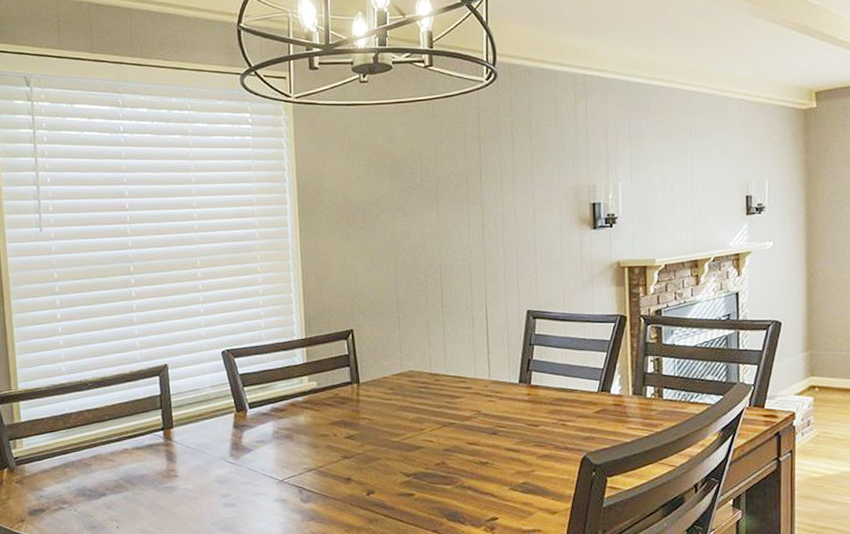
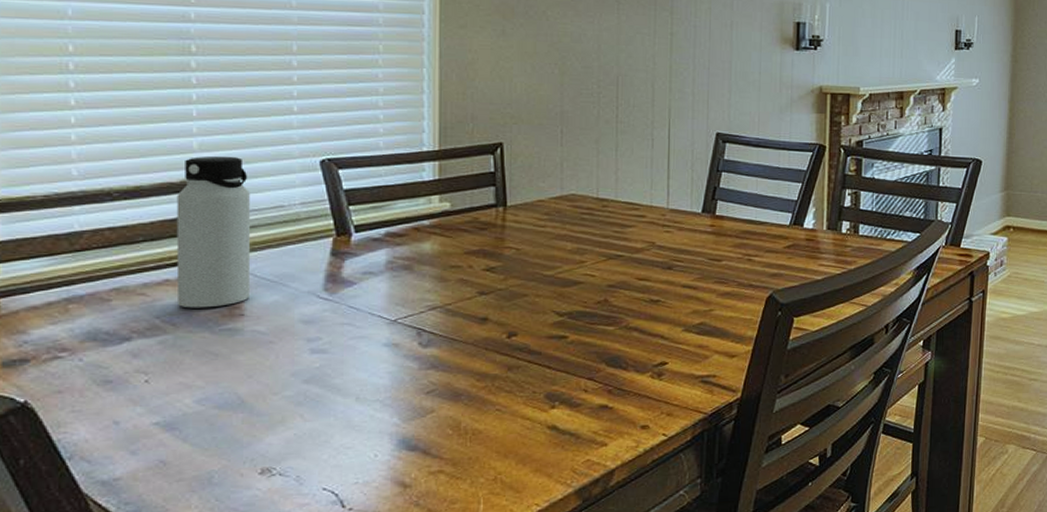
water bottle: none [128,351,181,471] -> present [176,156,251,308]

